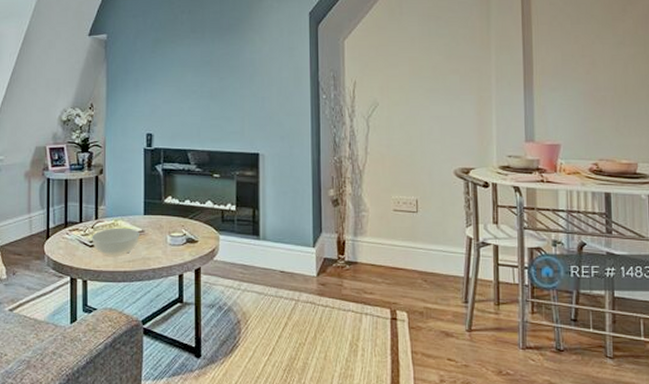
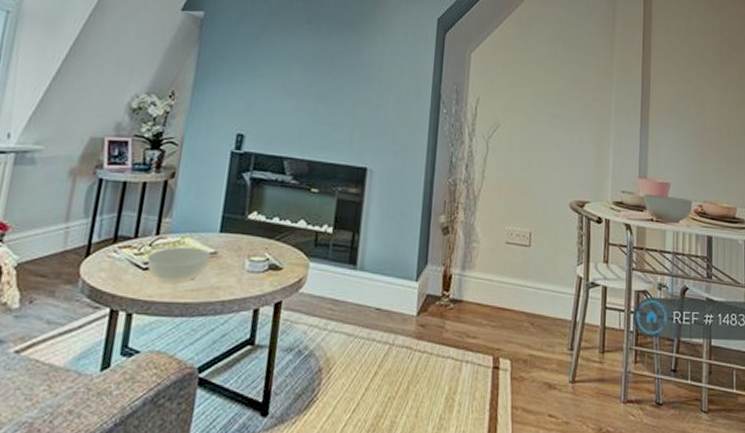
bowl: none [531,157,587,183] -> present [643,194,693,223]

